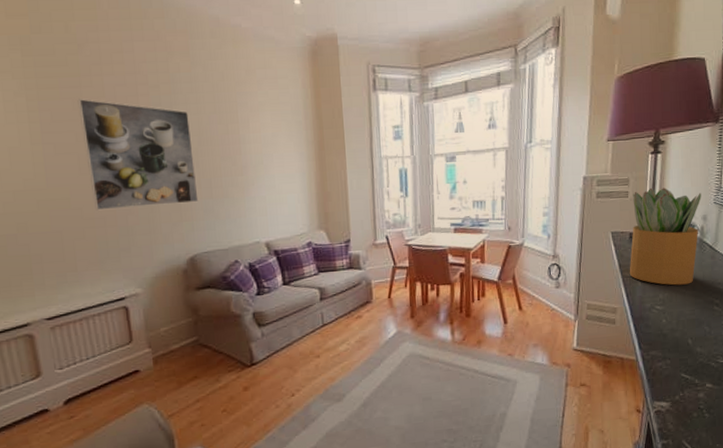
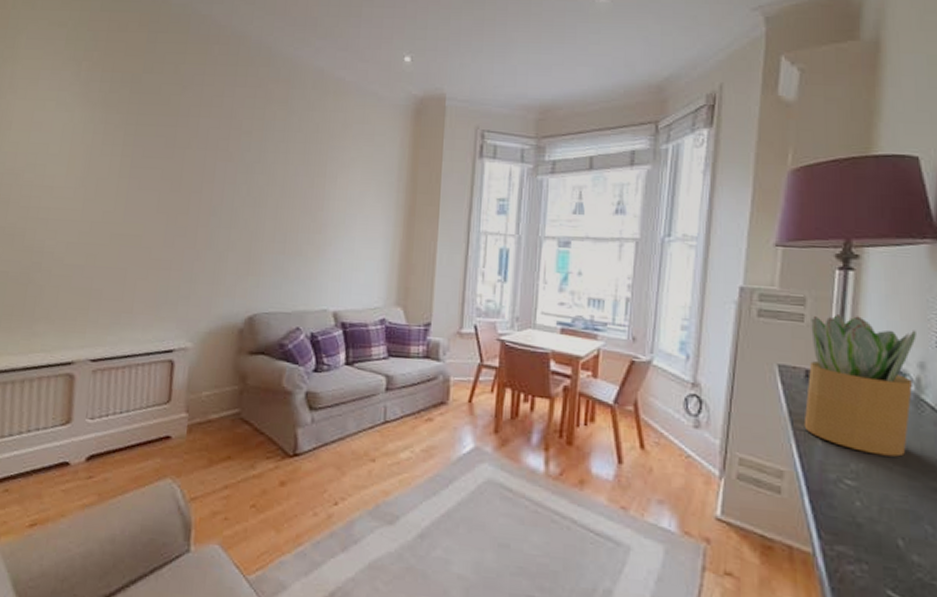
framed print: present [77,99,199,211] -> none [164,138,276,257]

